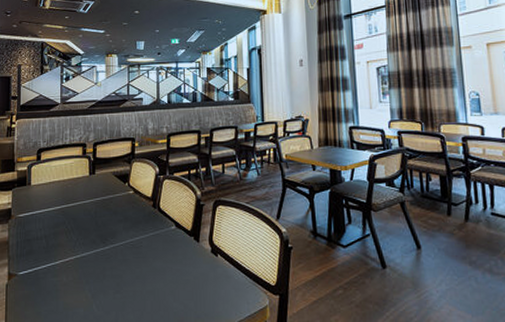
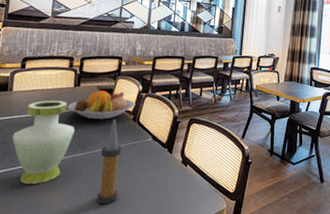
vase: none [35,191,94,284] -> present [12,100,75,184]
fruit bowl: none [85,175,154,209] -> present [67,89,136,120]
candle: none [124,207,146,305] -> present [97,119,122,205]

